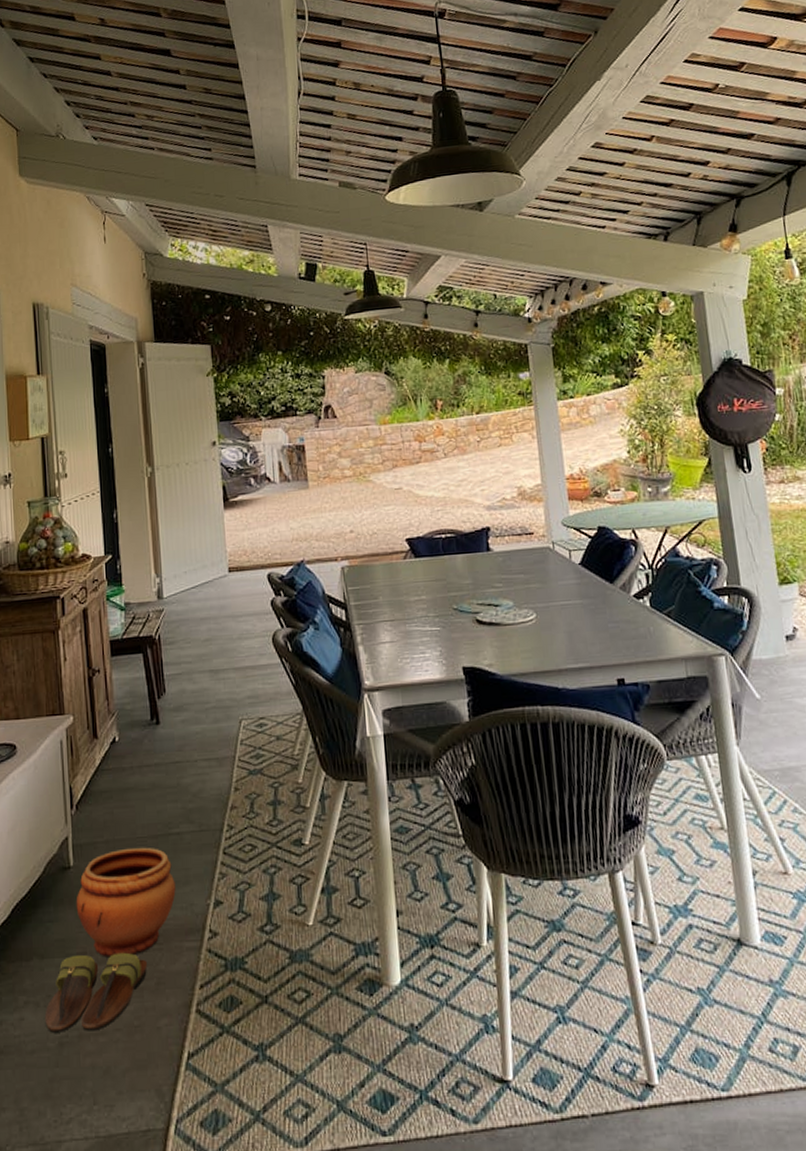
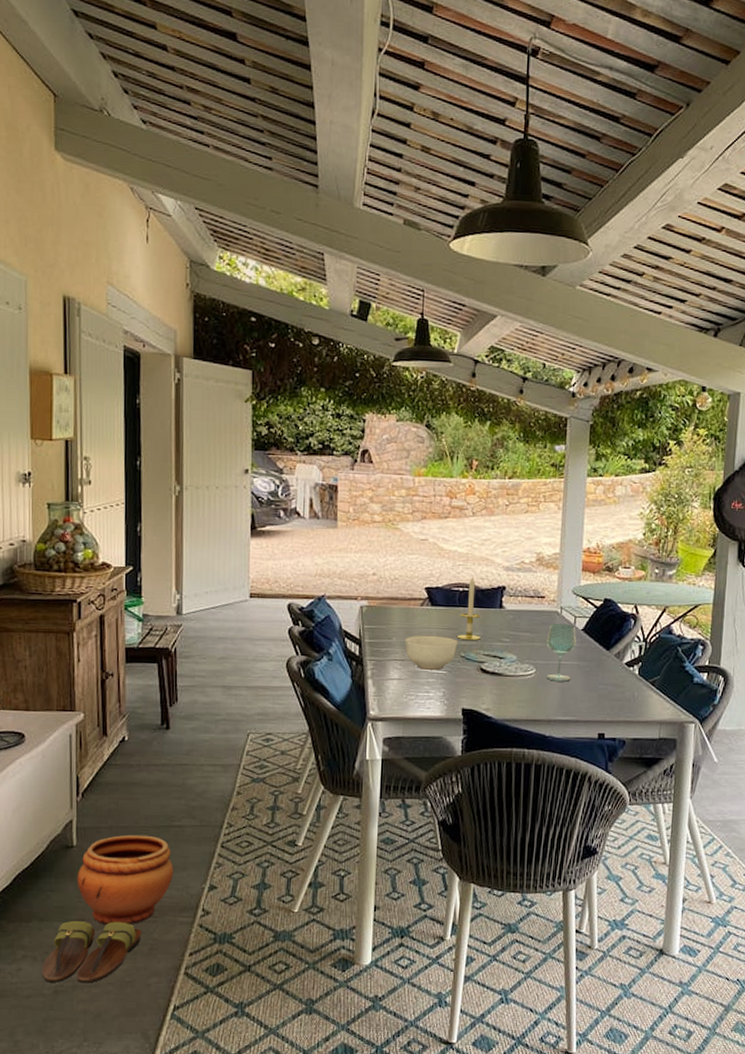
bowl: none [391,588,448,628] -> present [404,635,458,670]
candle: none [446,521,472,591] -> present [456,577,481,641]
wine glass: none [542,559,576,625] -> present [546,623,577,682]

